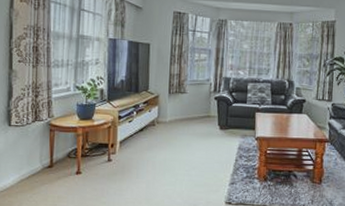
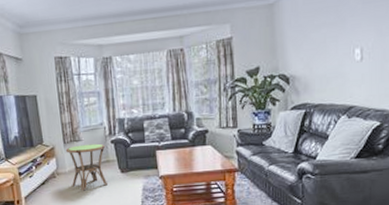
side table: none [169,97,208,143] -> present [65,143,108,191]

